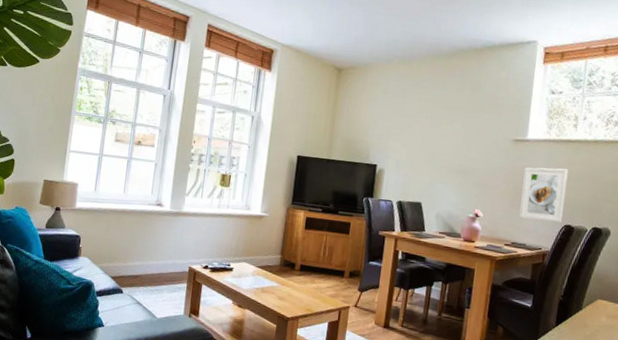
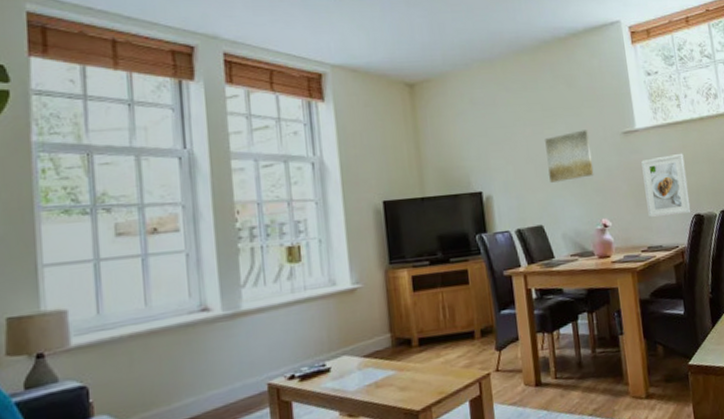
wall art: none [436,130,482,172] -> present [545,130,594,183]

